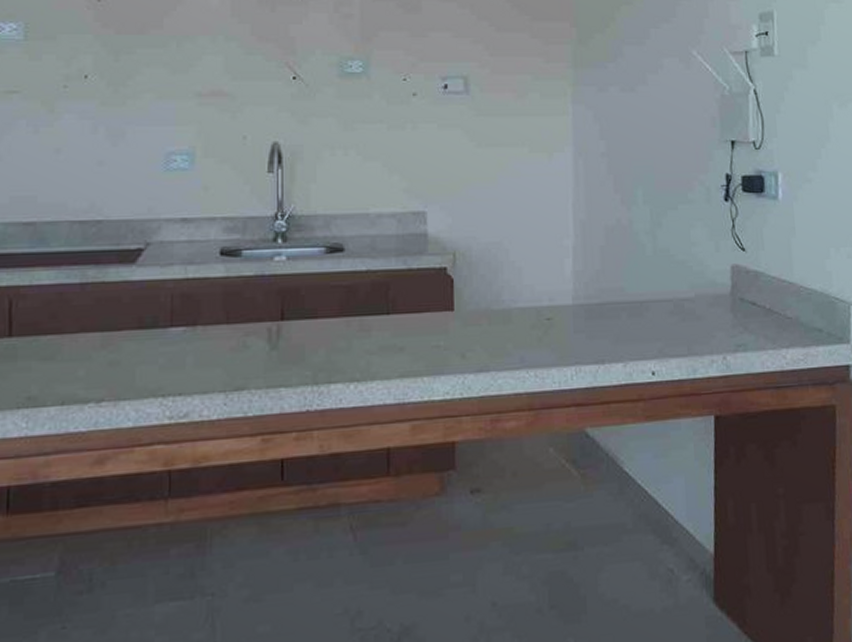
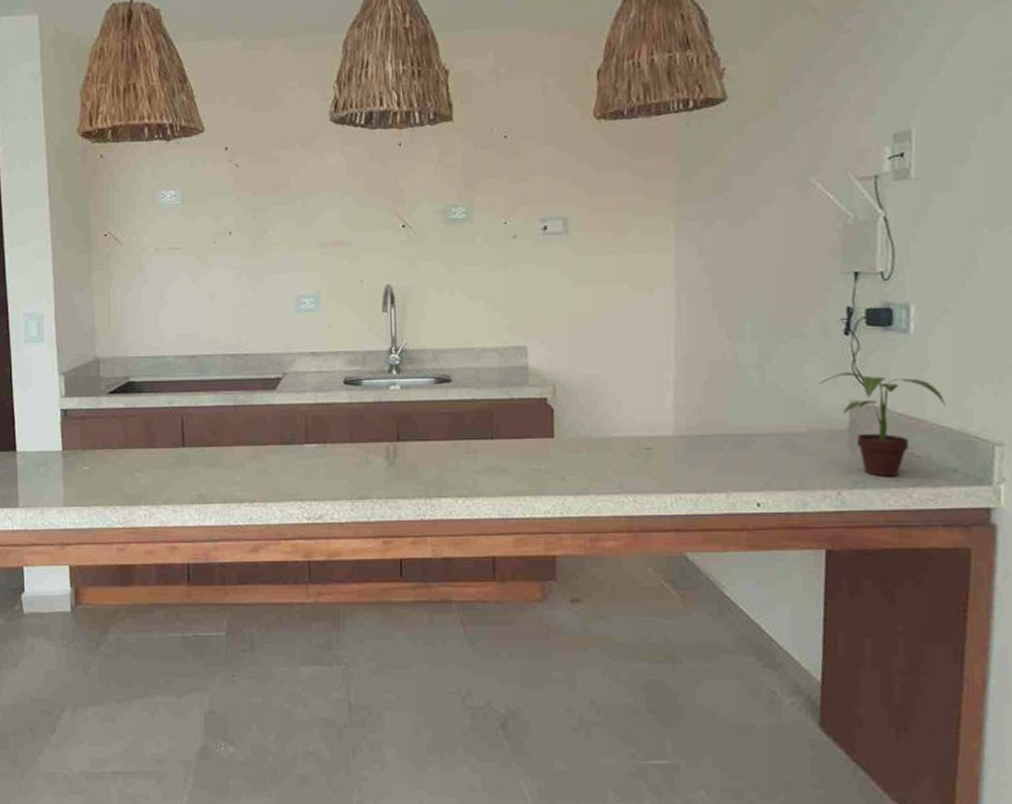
potted plant: none [702,236,810,339] -> present [817,371,946,476]

